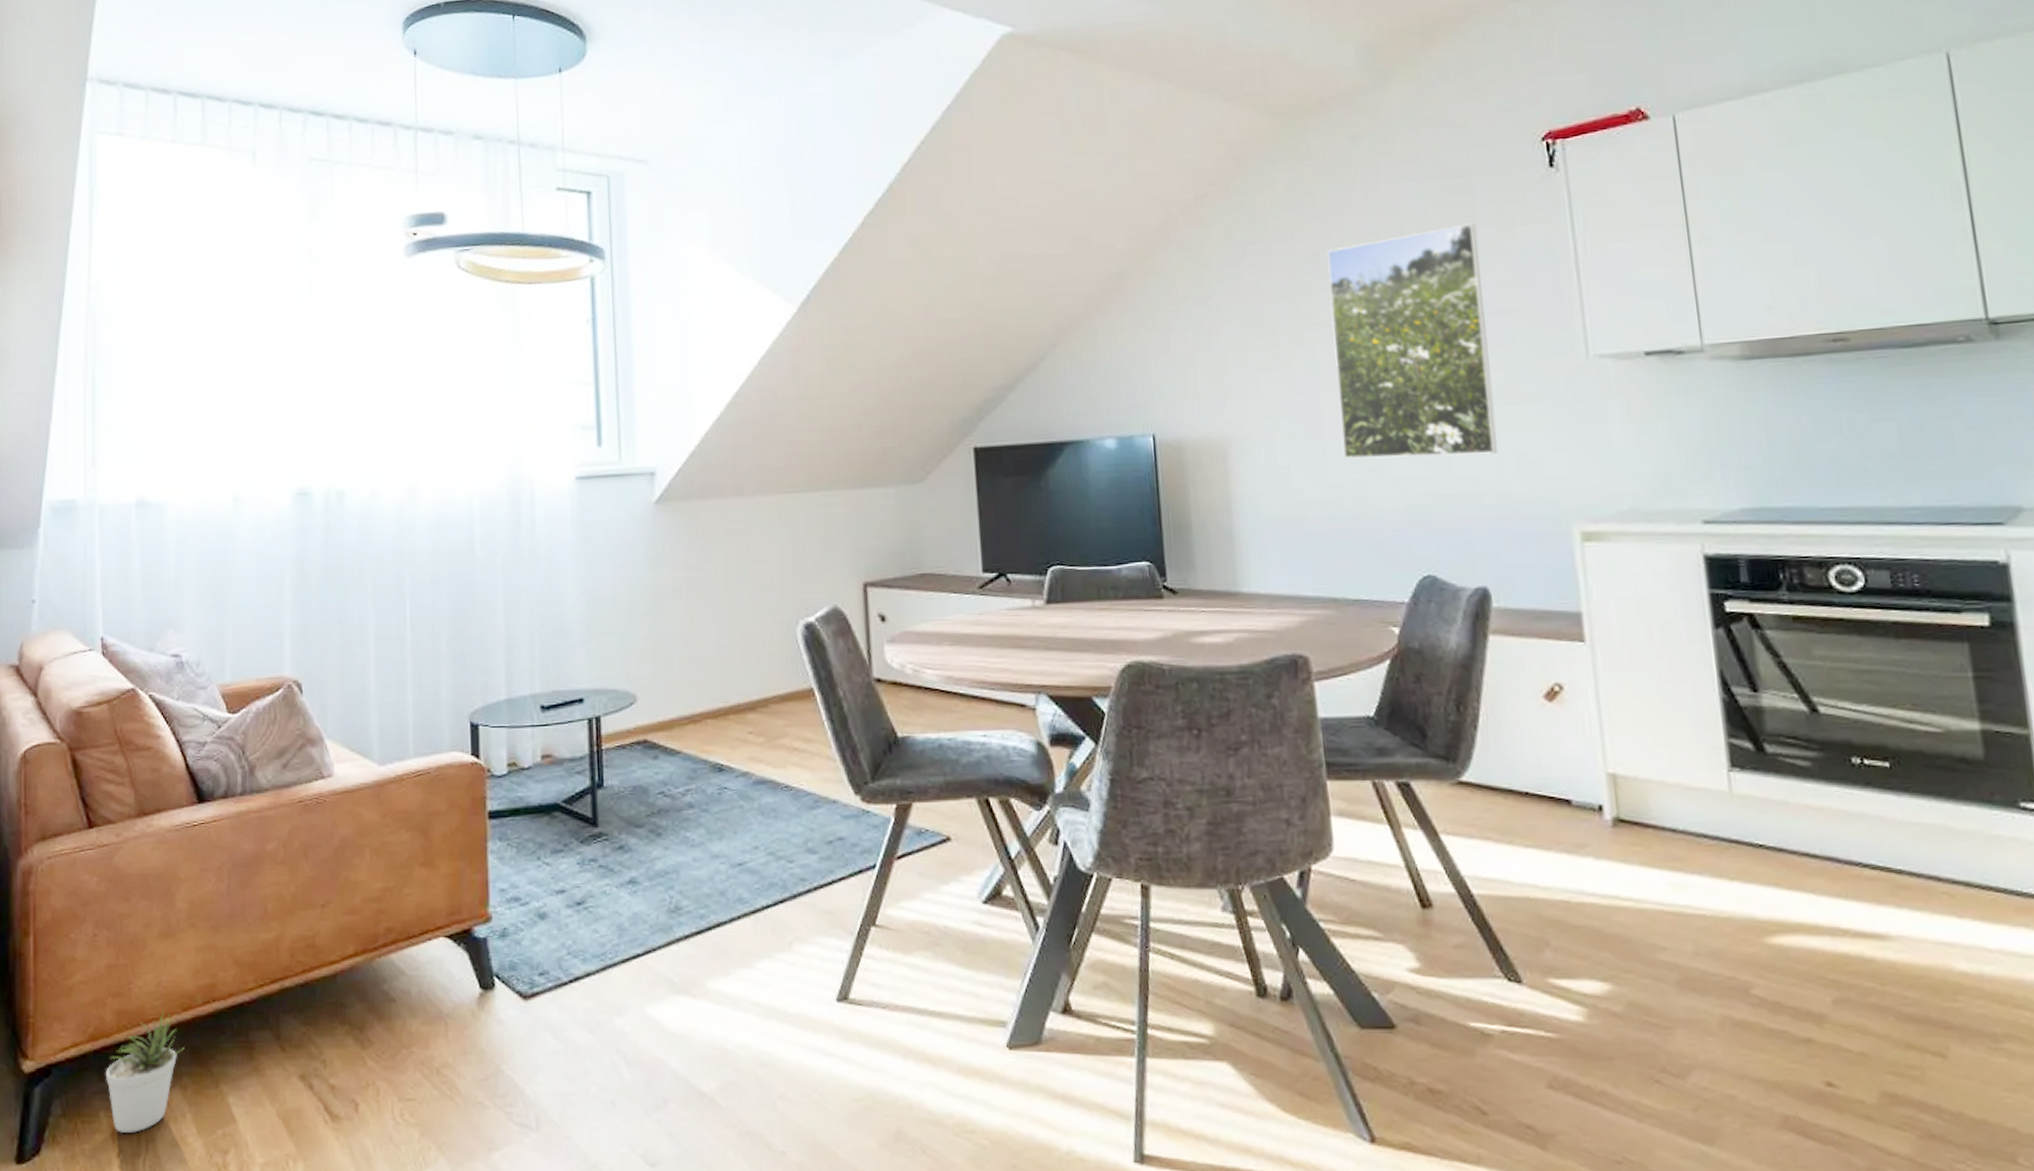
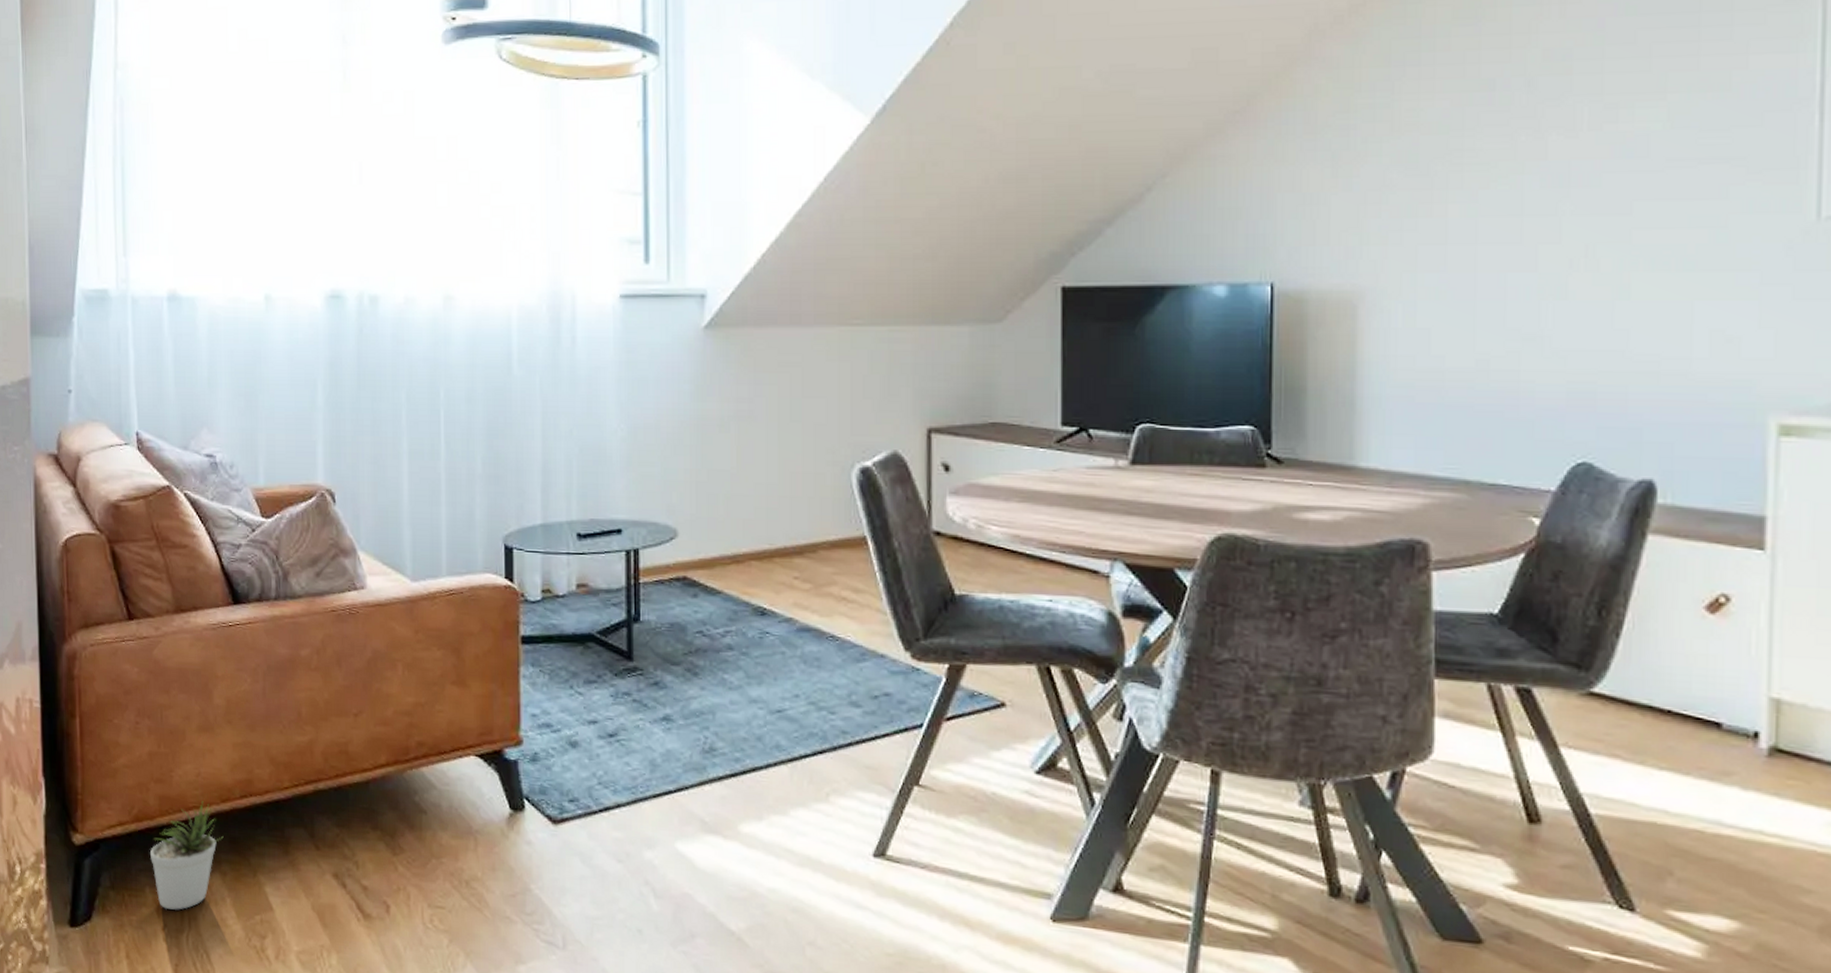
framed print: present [1327,223,1497,459] -> none [1497,50,1698,327]

